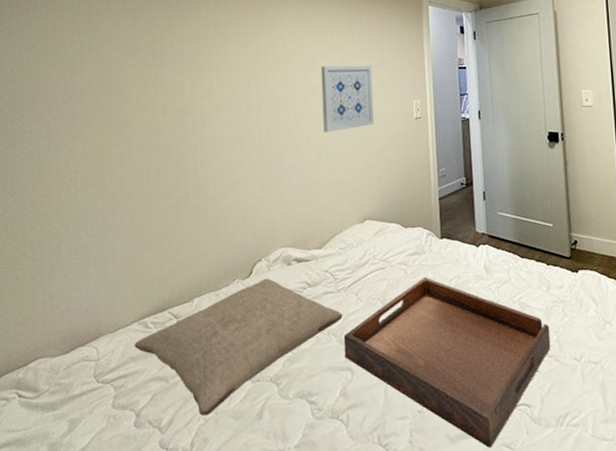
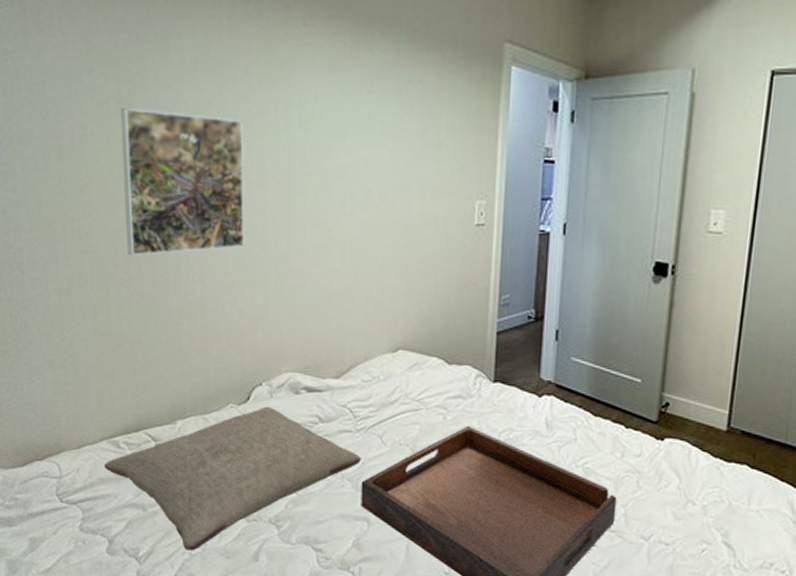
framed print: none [155,60,246,168] -> present [120,108,246,256]
wall art: present [320,65,375,133] -> none [351,139,422,232]

